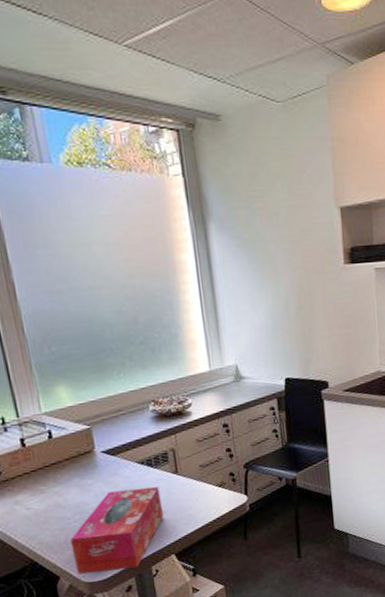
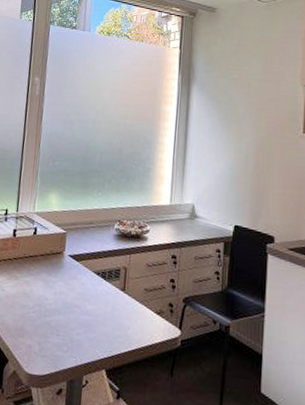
tissue box: present [70,487,163,575] -> none [22,293,106,373]

